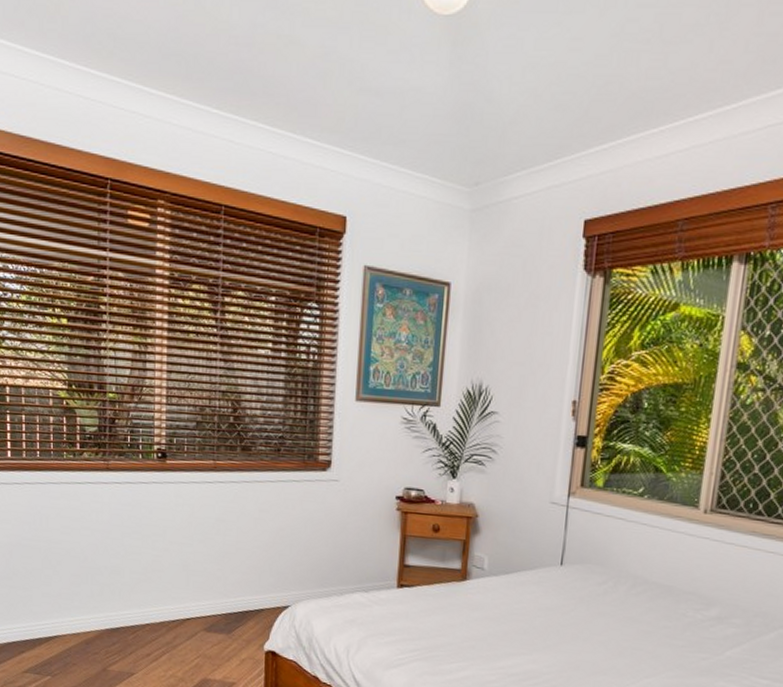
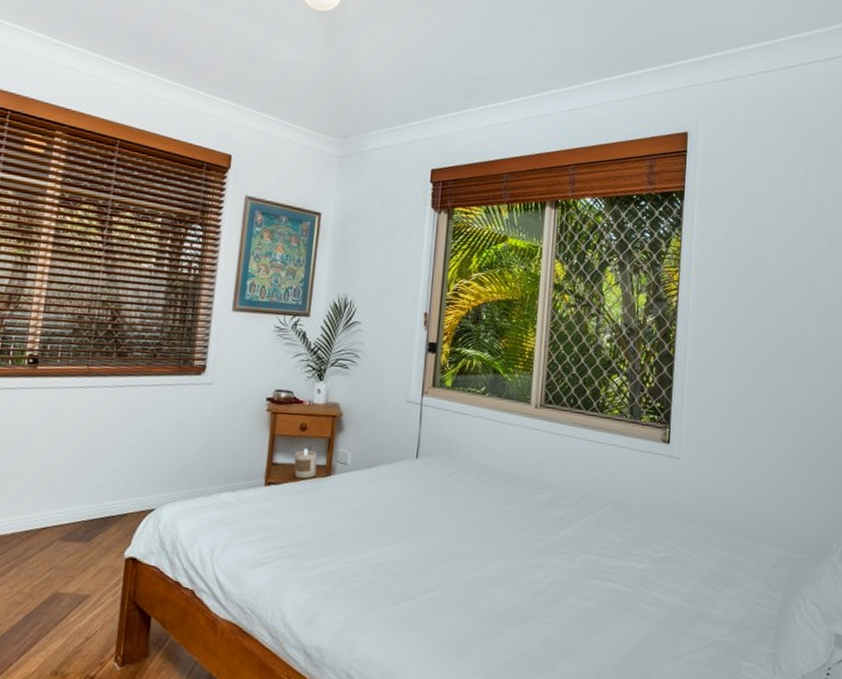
candle: none [427,551,452,583] -> present [294,449,318,479]

